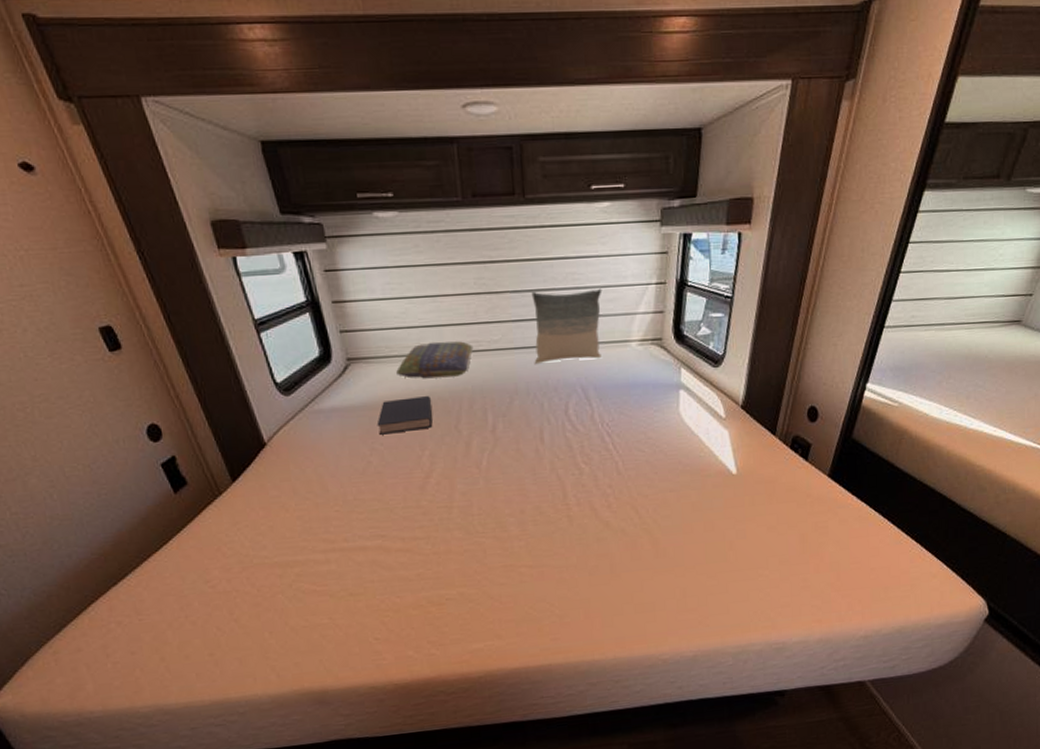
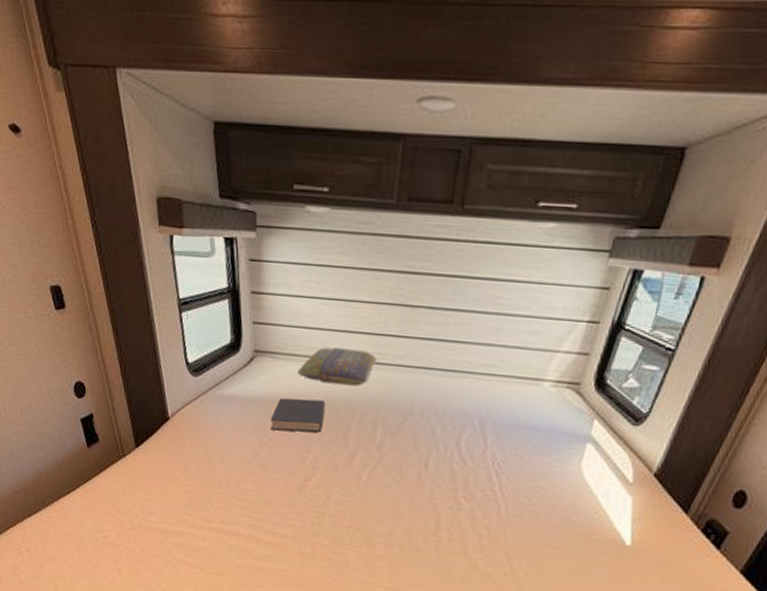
pillow: present [531,288,602,365] -> none [435,310,526,394]

